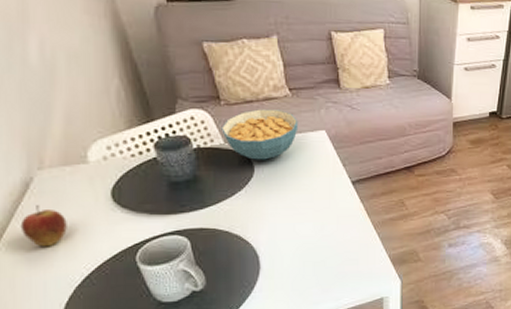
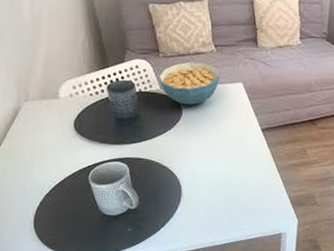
fruit: present [21,205,67,247] -> none [11,129,42,162]

